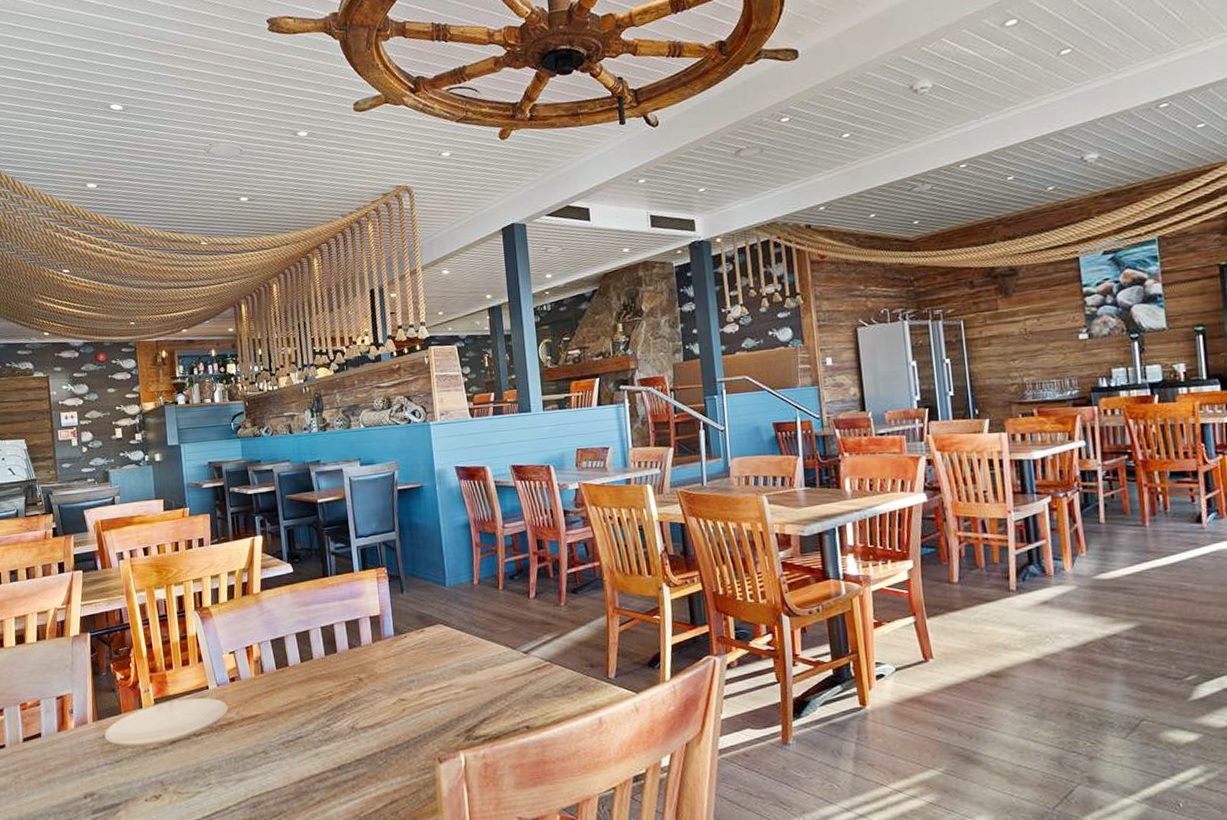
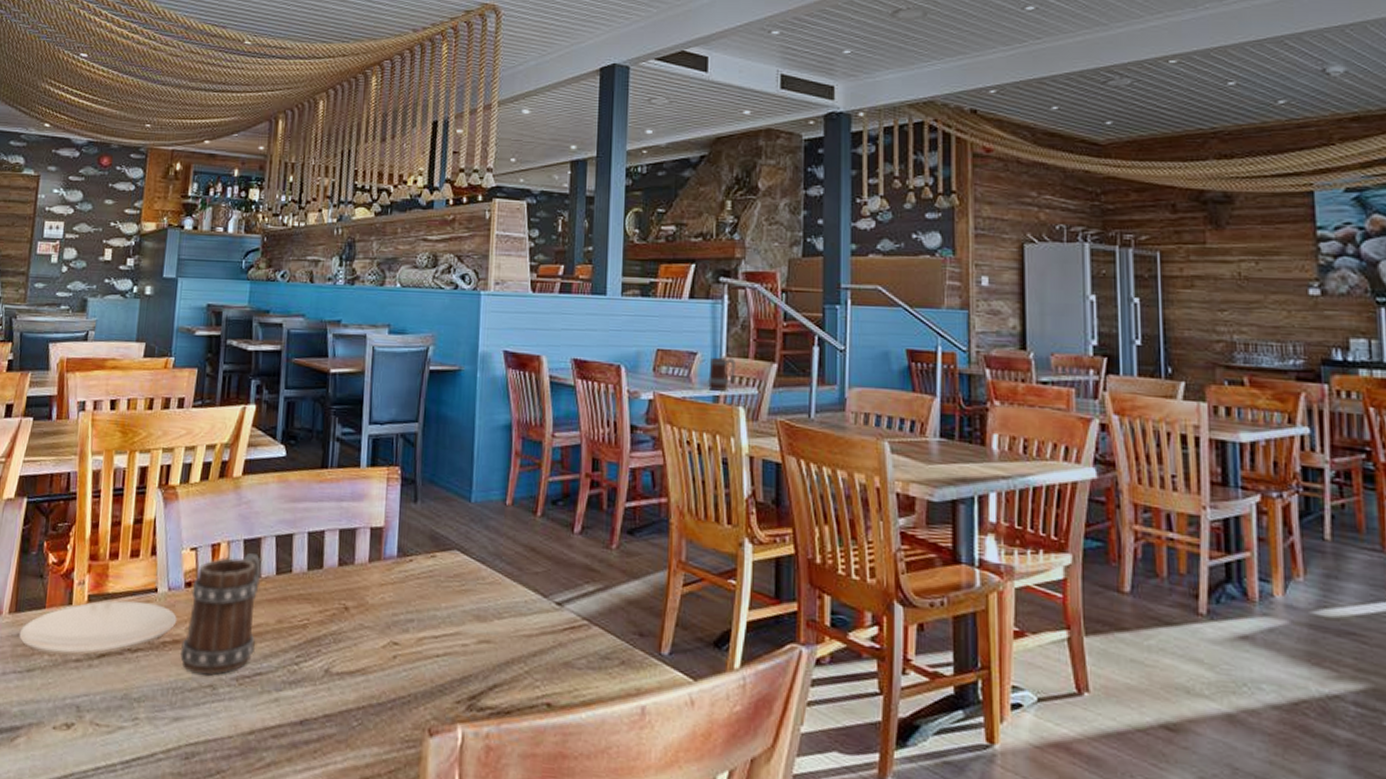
beer mug: none [234,649,294,745] -> present [180,553,261,676]
beer mug: none [620,448,641,475] -> present [708,357,736,391]

